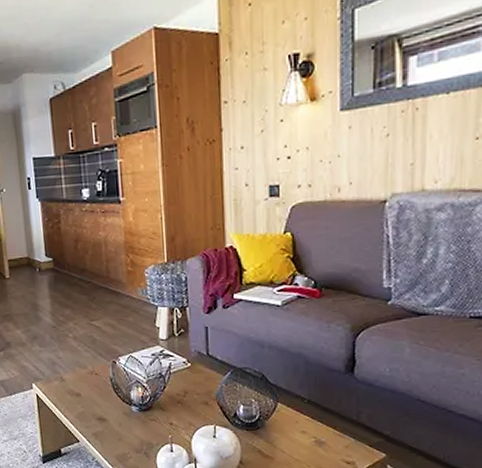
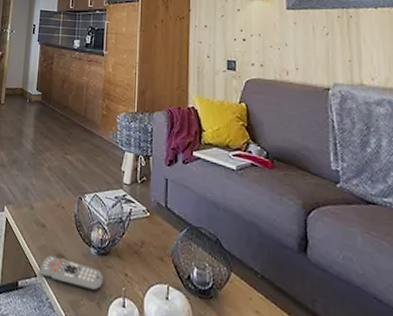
remote control: none [81,420,149,443] -> present [39,254,103,291]

